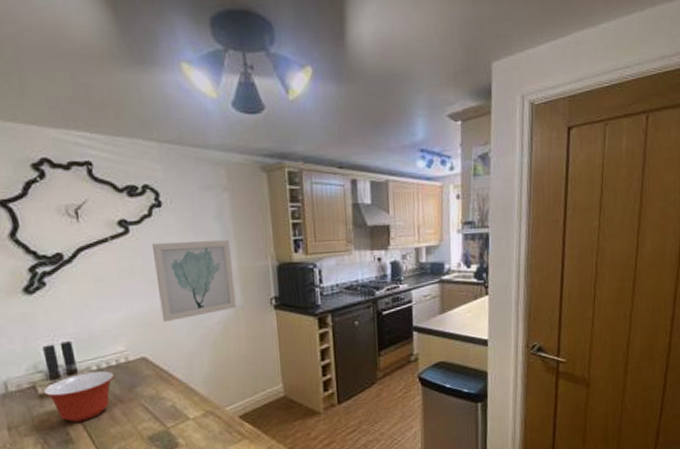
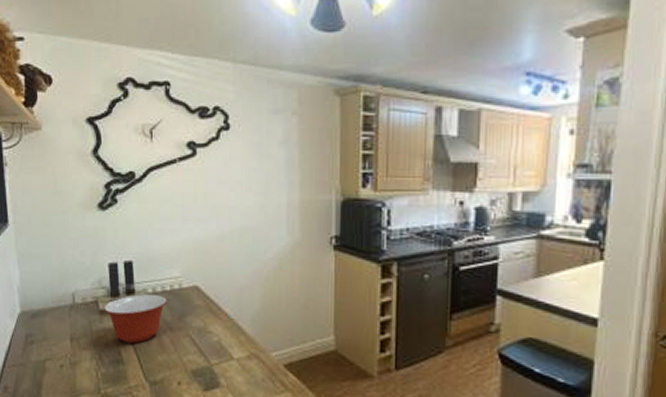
wall art: present [151,240,237,323] -> none [216,167,294,252]

